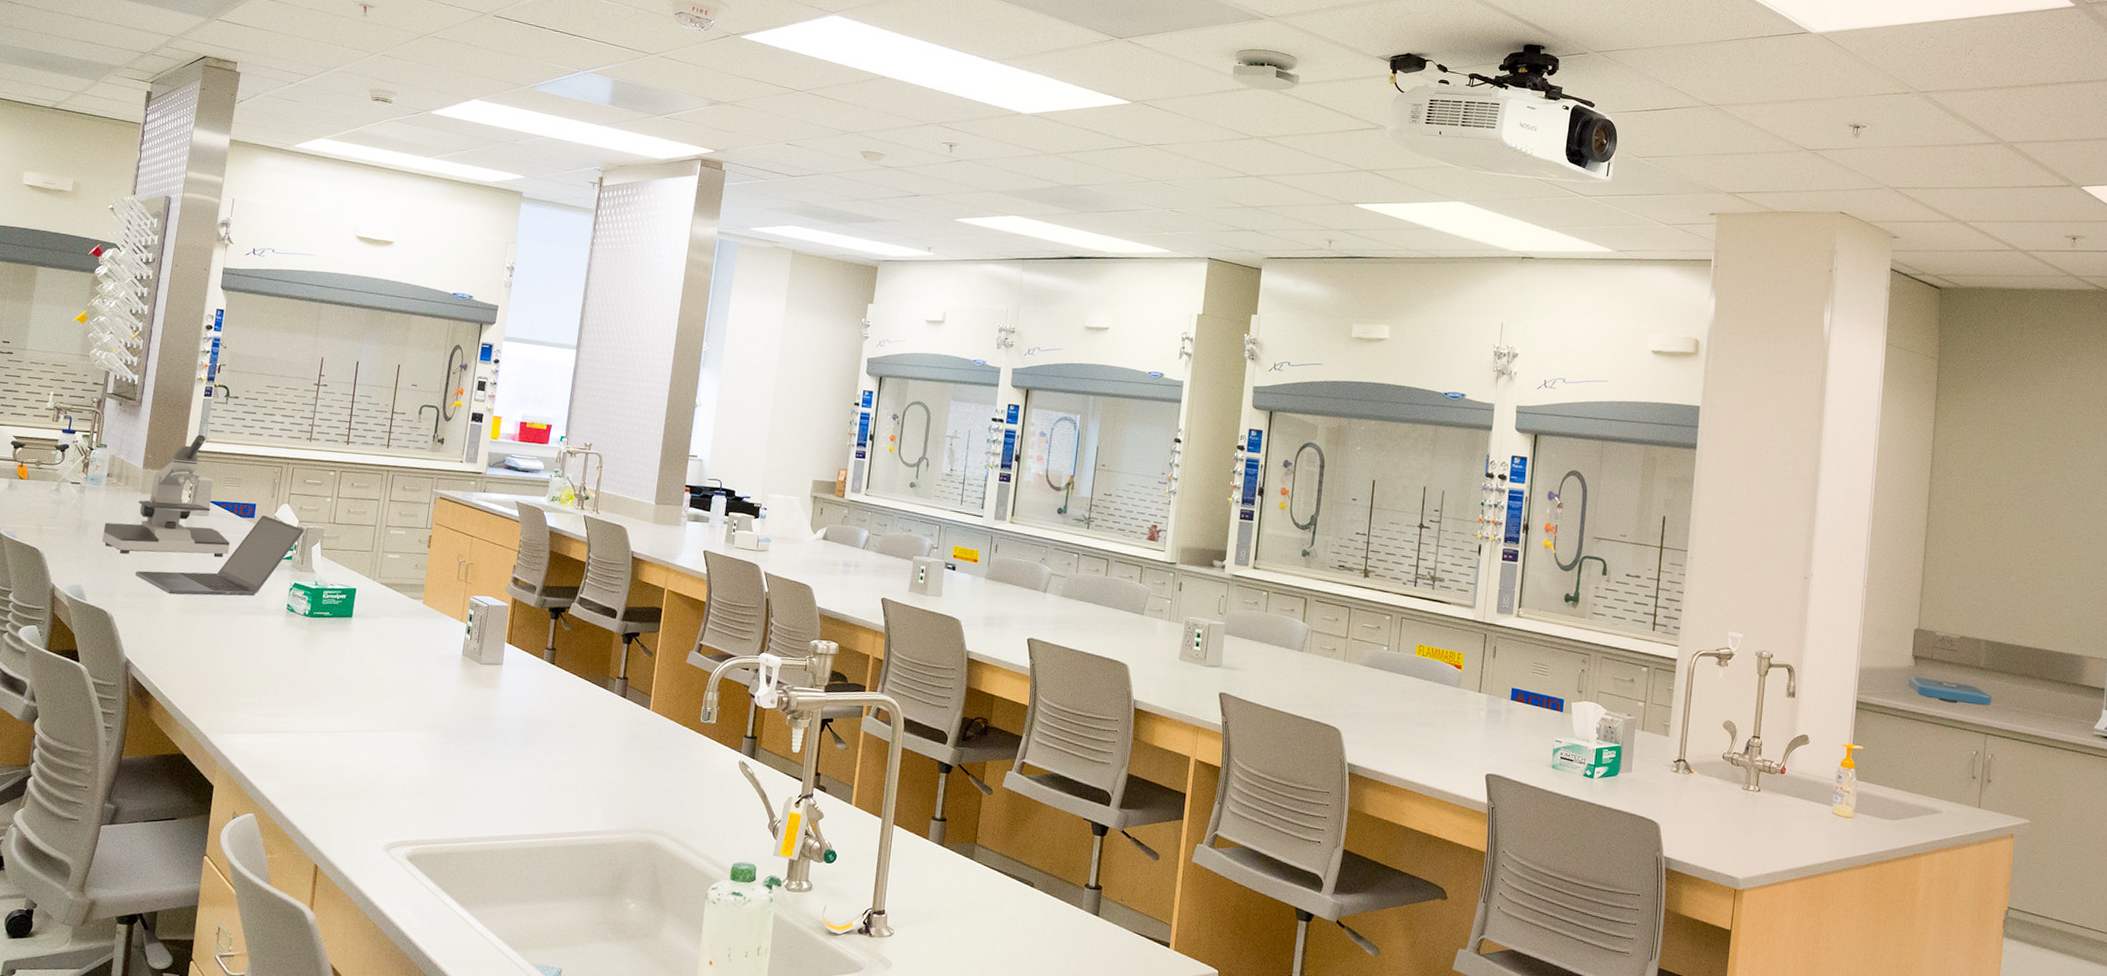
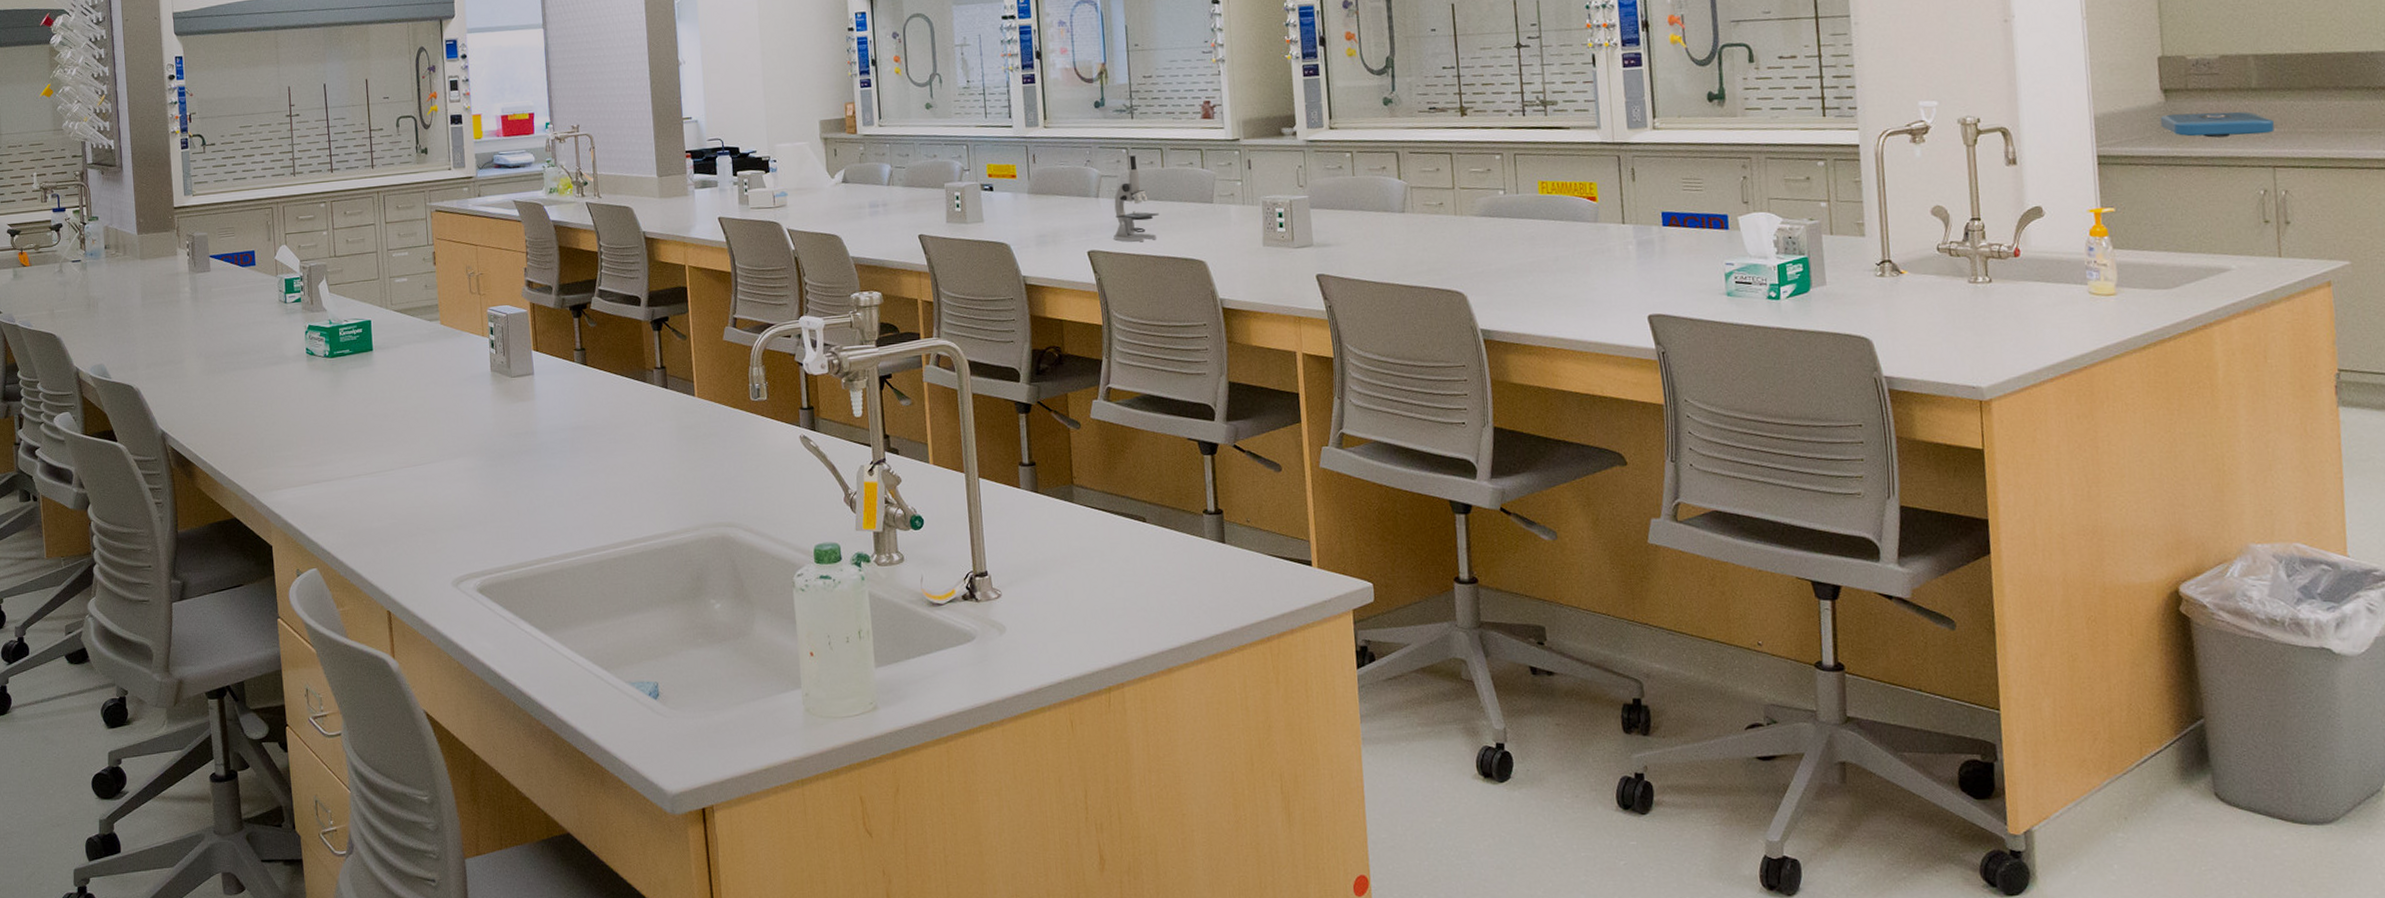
microscope: present [102,434,230,558] -> none [113,189,238,326]
laptop: present [135,515,305,597] -> none [152,261,308,358]
microscope: none [1052,561,1095,639] -> present [1113,155,1159,243]

